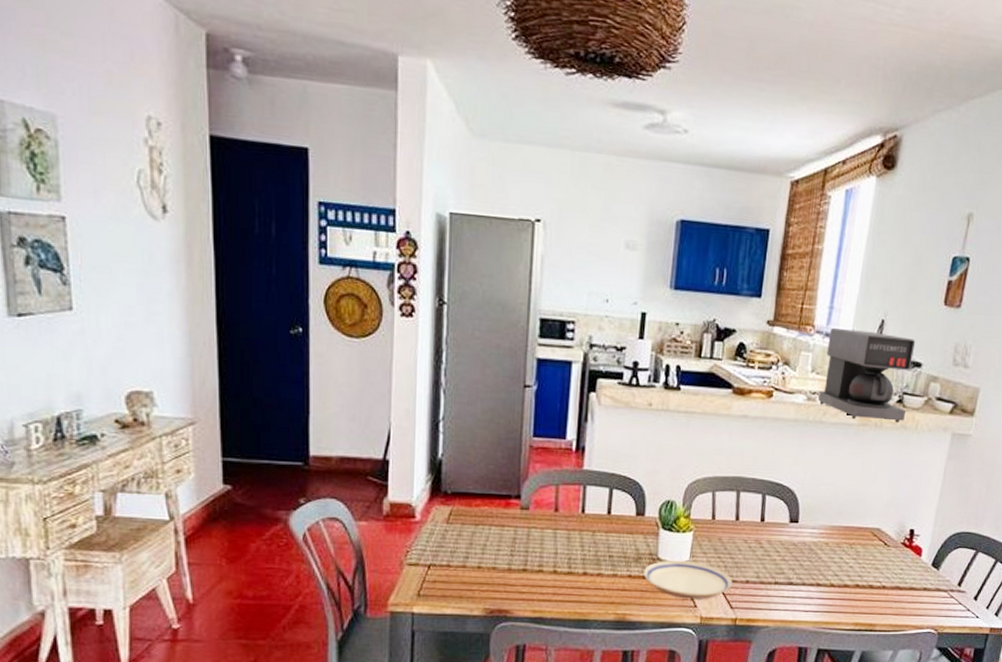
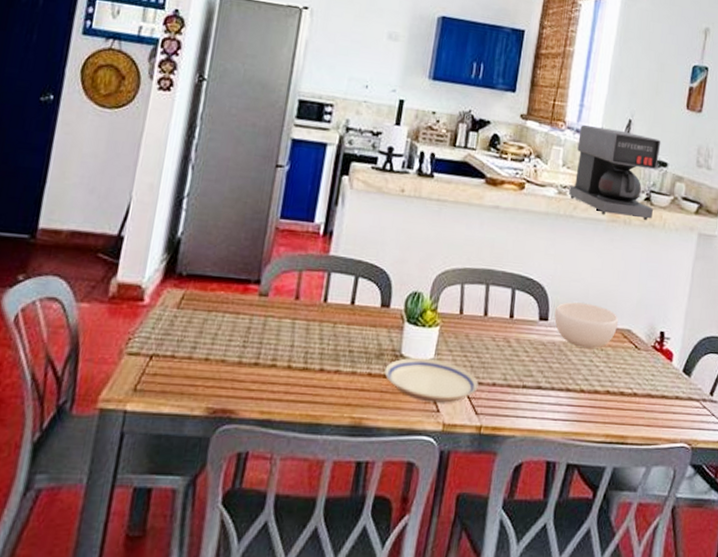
bowl: none [804,504,869,547] -> present [554,302,619,348]

